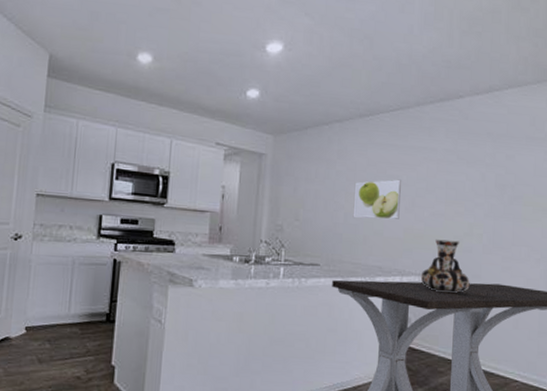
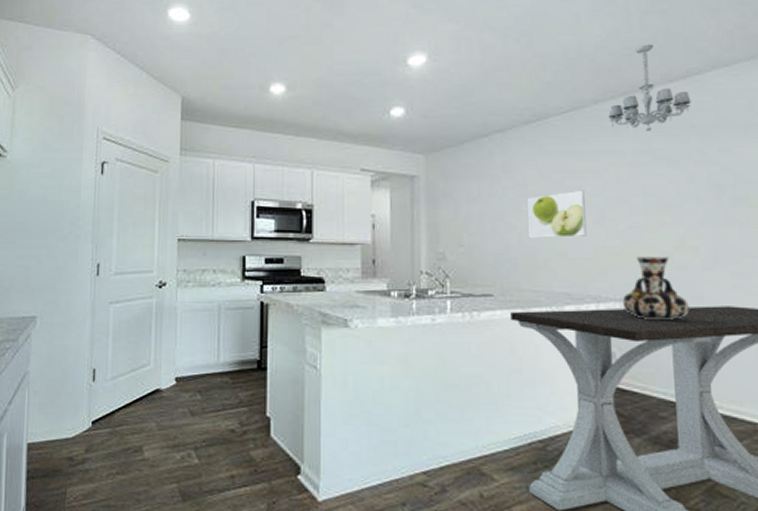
chandelier: none [426,59,490,134] -> present [608,44,691,131]

